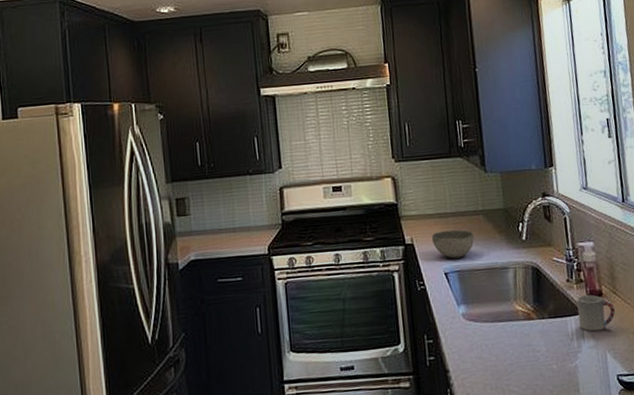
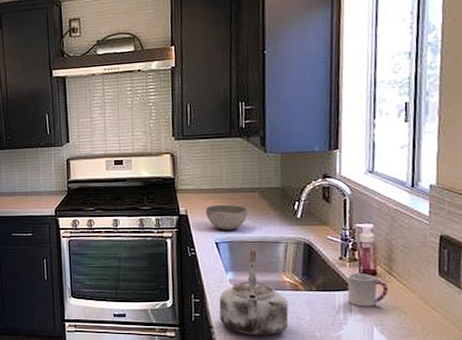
kettle: none [453,277,526,376] -> present [219,249,289,336]

